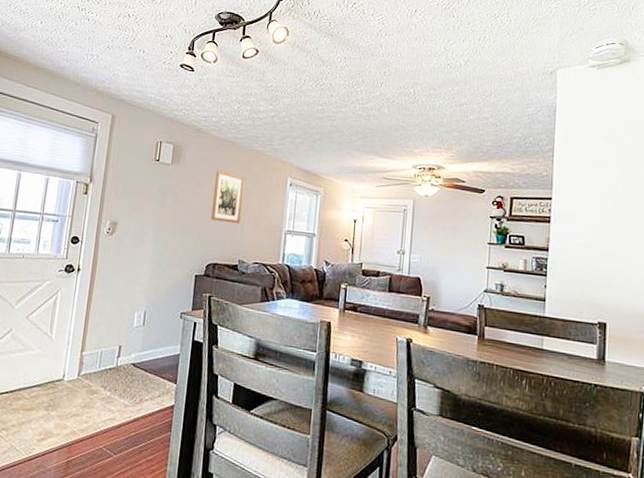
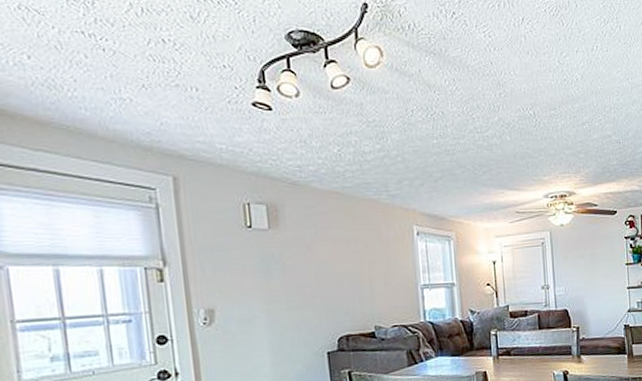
wall art: present [211,170,245,224] -> none [327,228,368,288]

